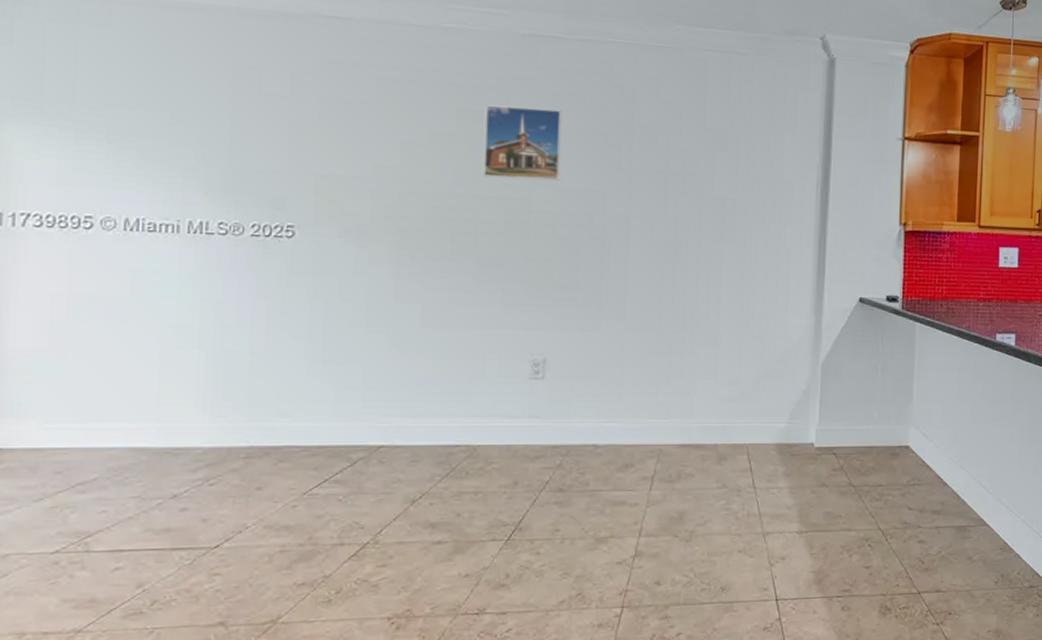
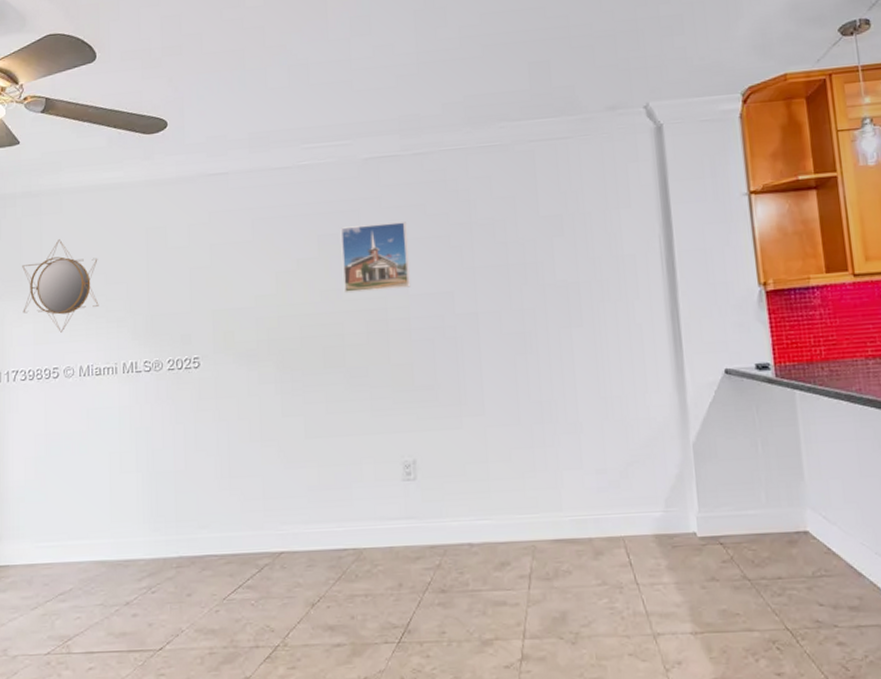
home mirror: none [41,58,161,174] -> present [22,239,99,333]

